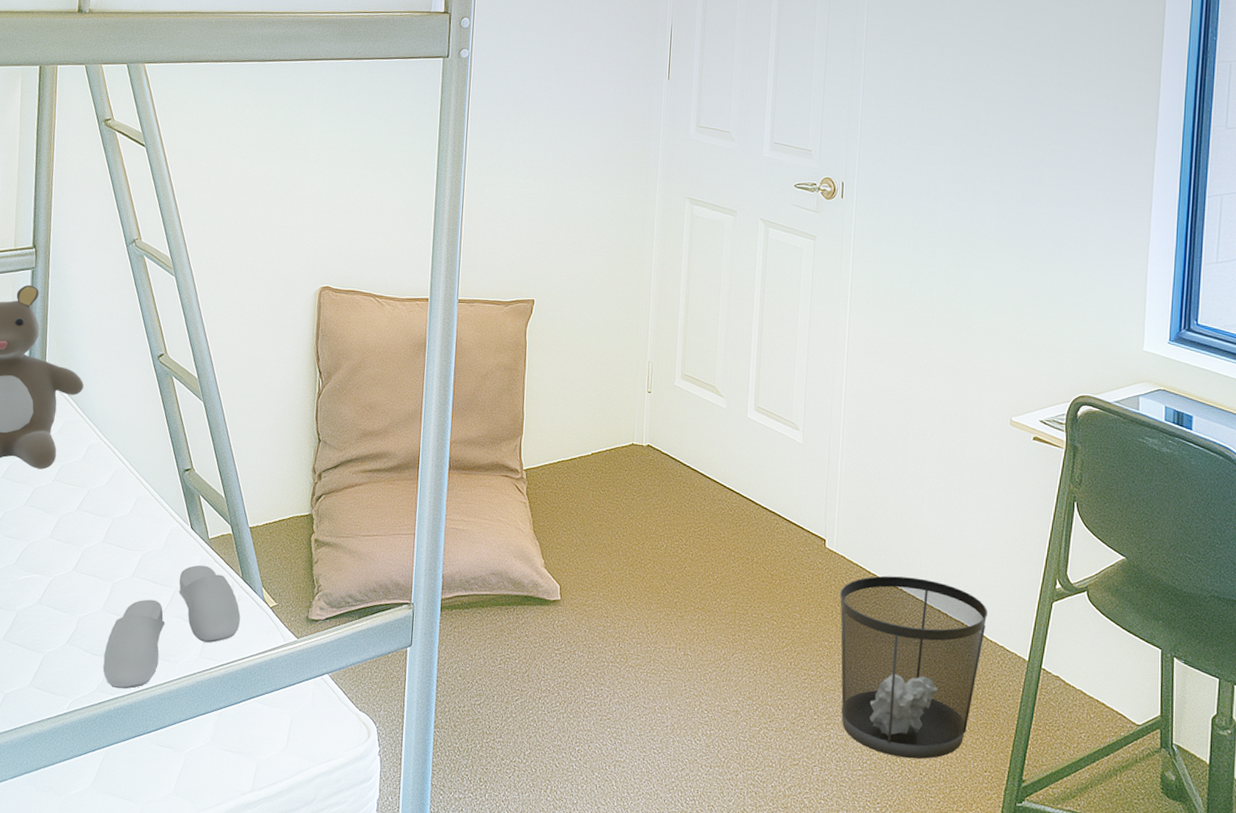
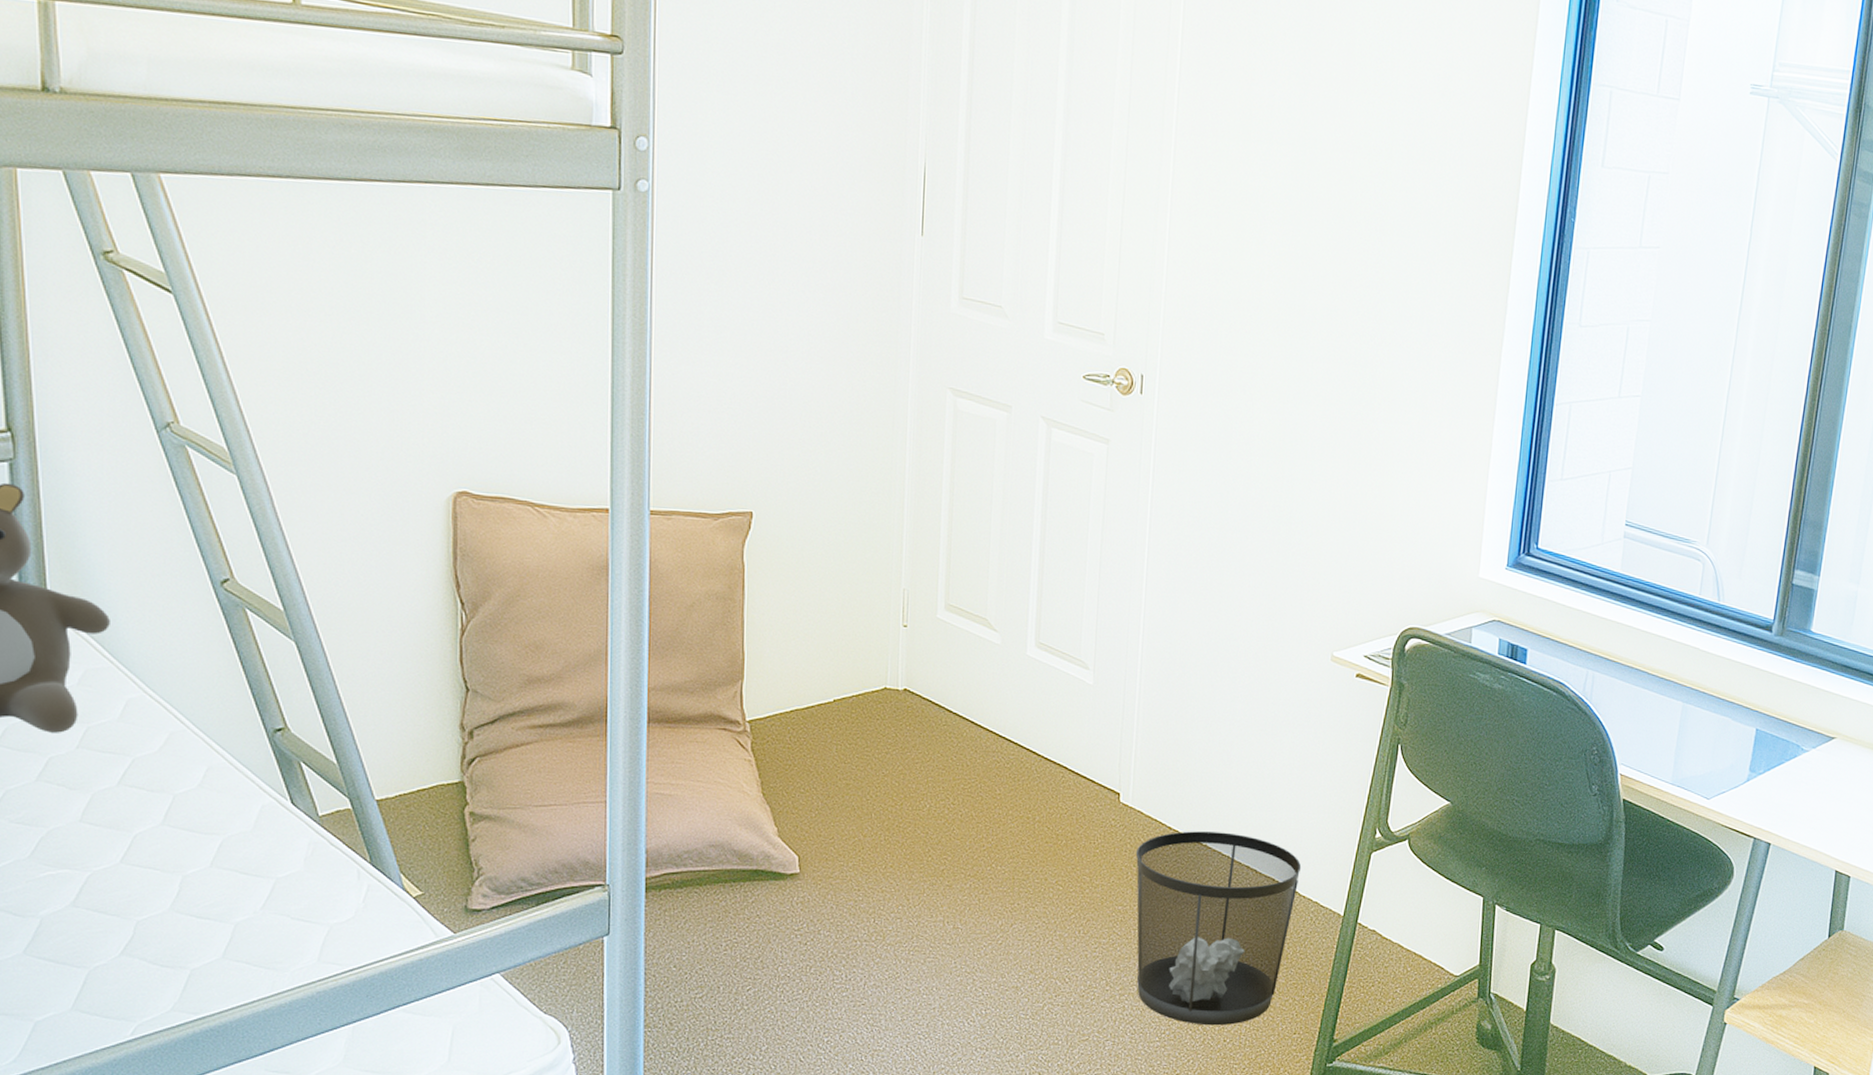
slippers: present [103,565,241,689] -> none [178,849,372,1007]

